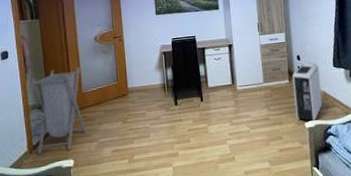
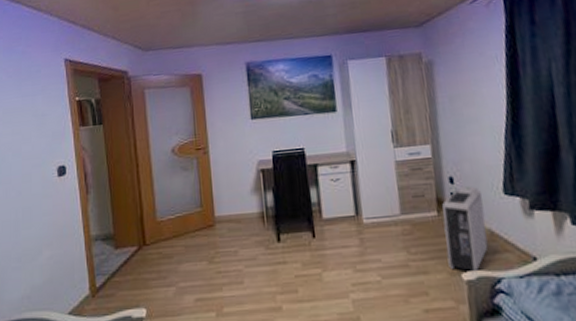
laundry hamper: present [31,66,86,154] -> none [93,187,162,299]

